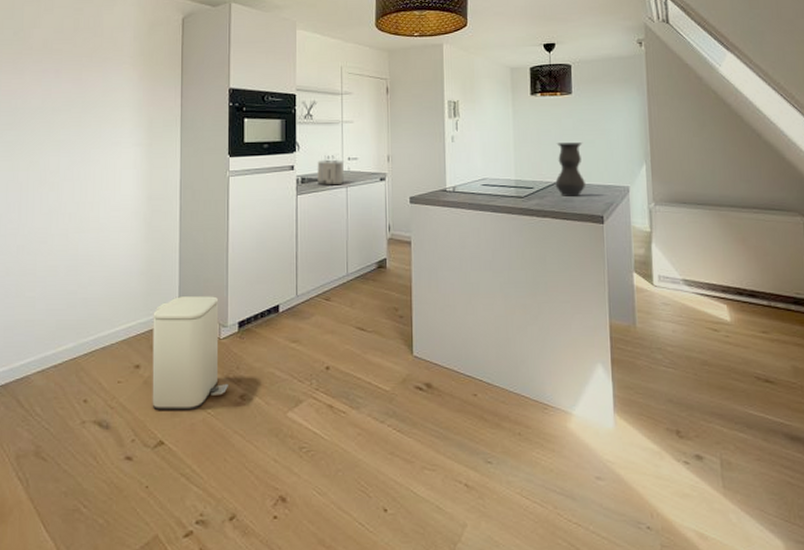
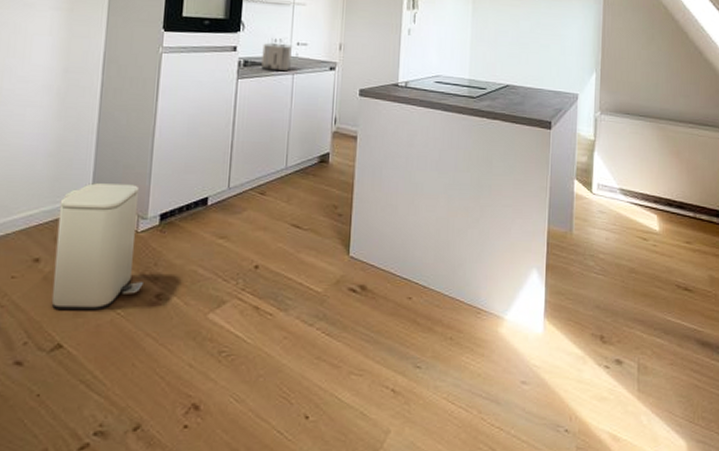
vase: present [555,142,585,196] -> none [508,45,538,100]

